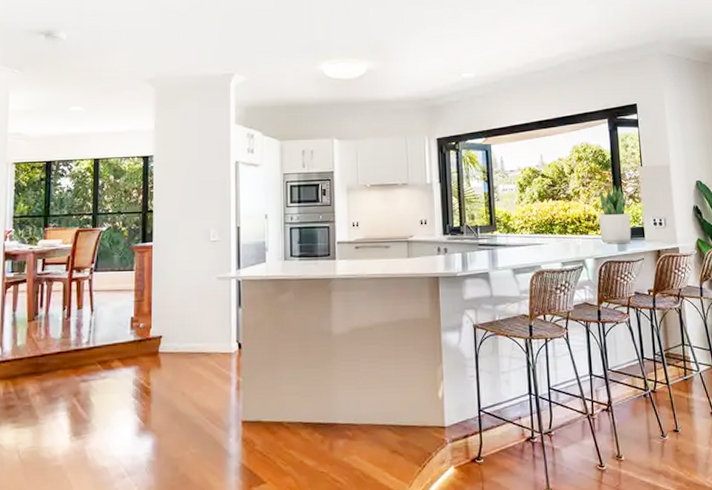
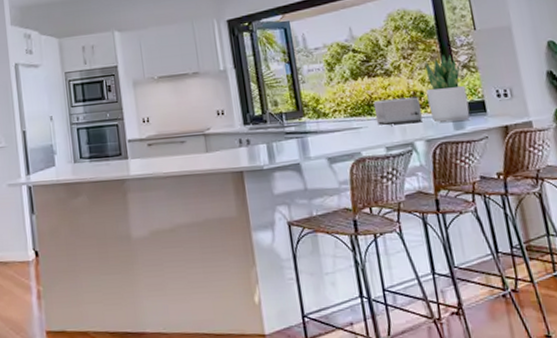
toaster: none [554,220,593,244] -> present [373,97,423,126]

